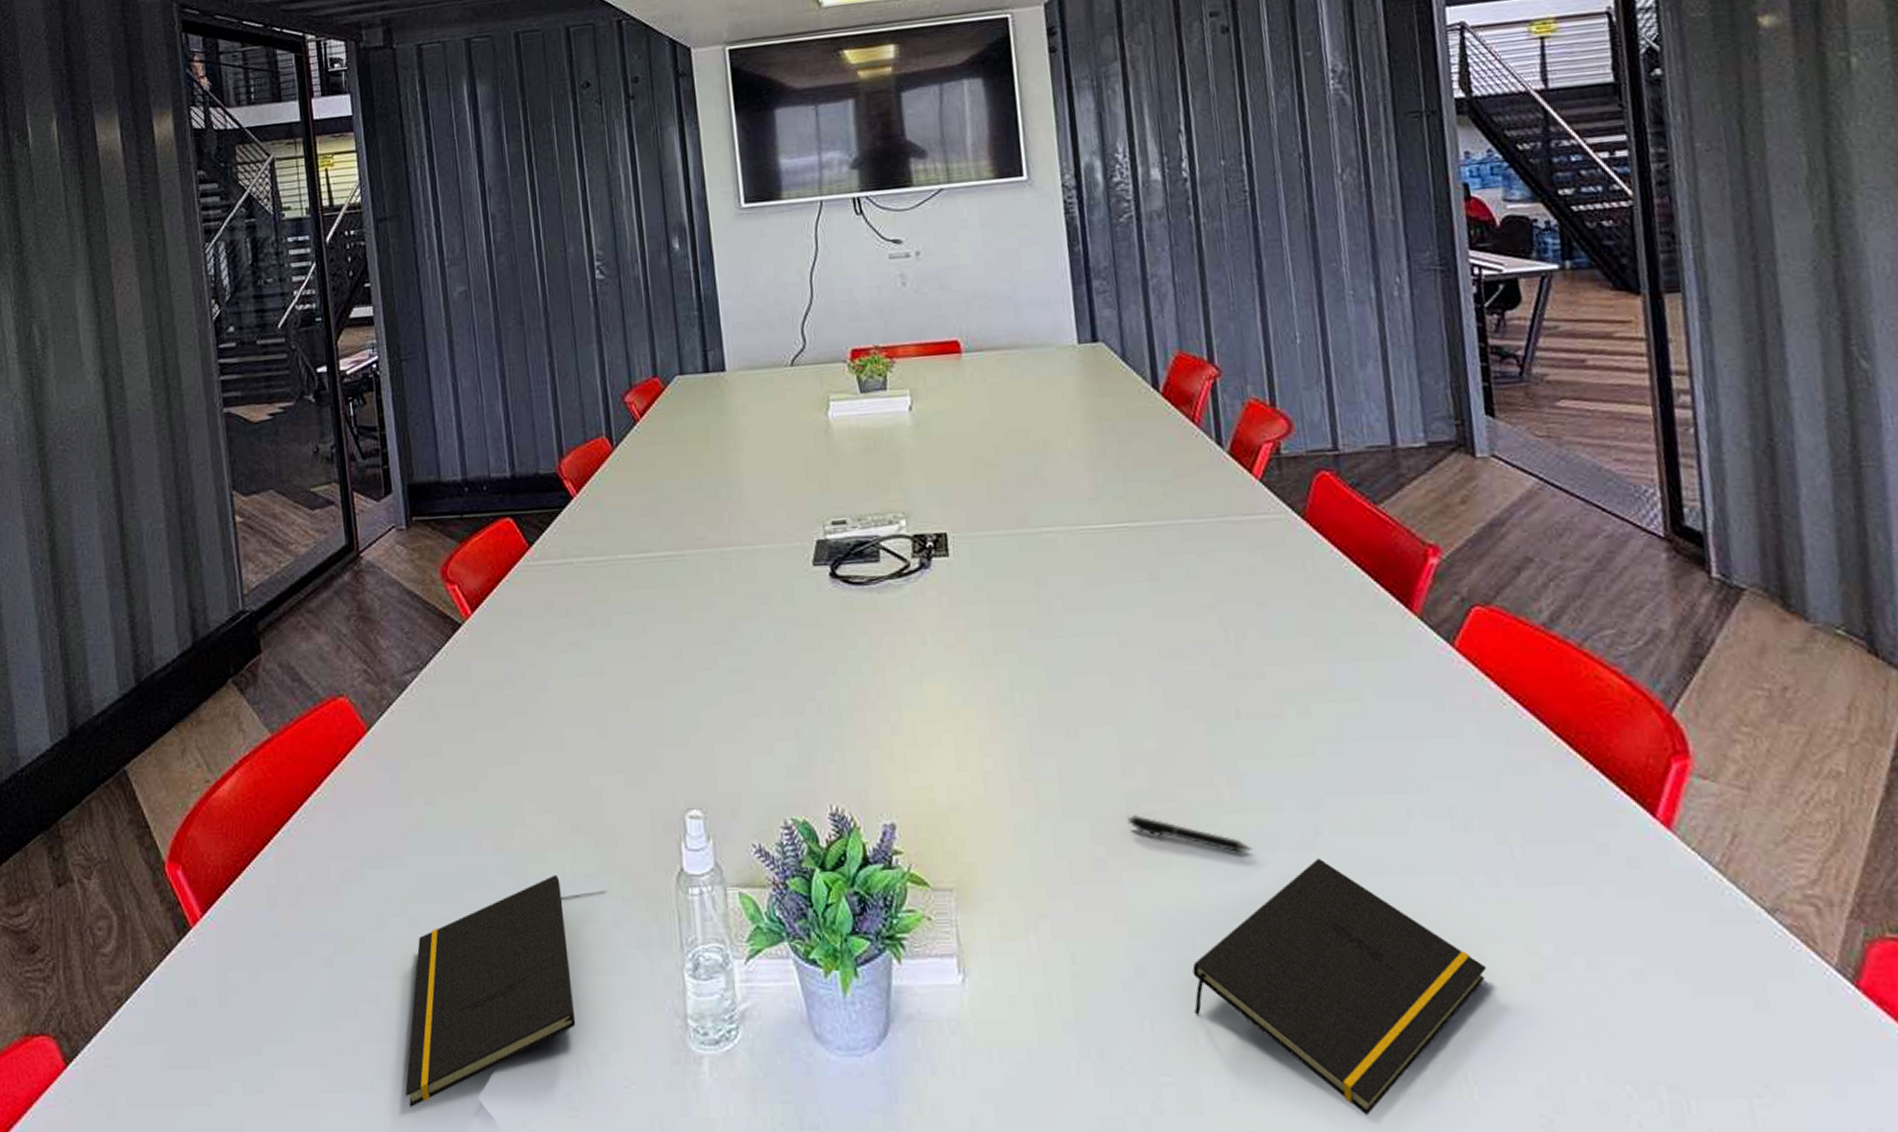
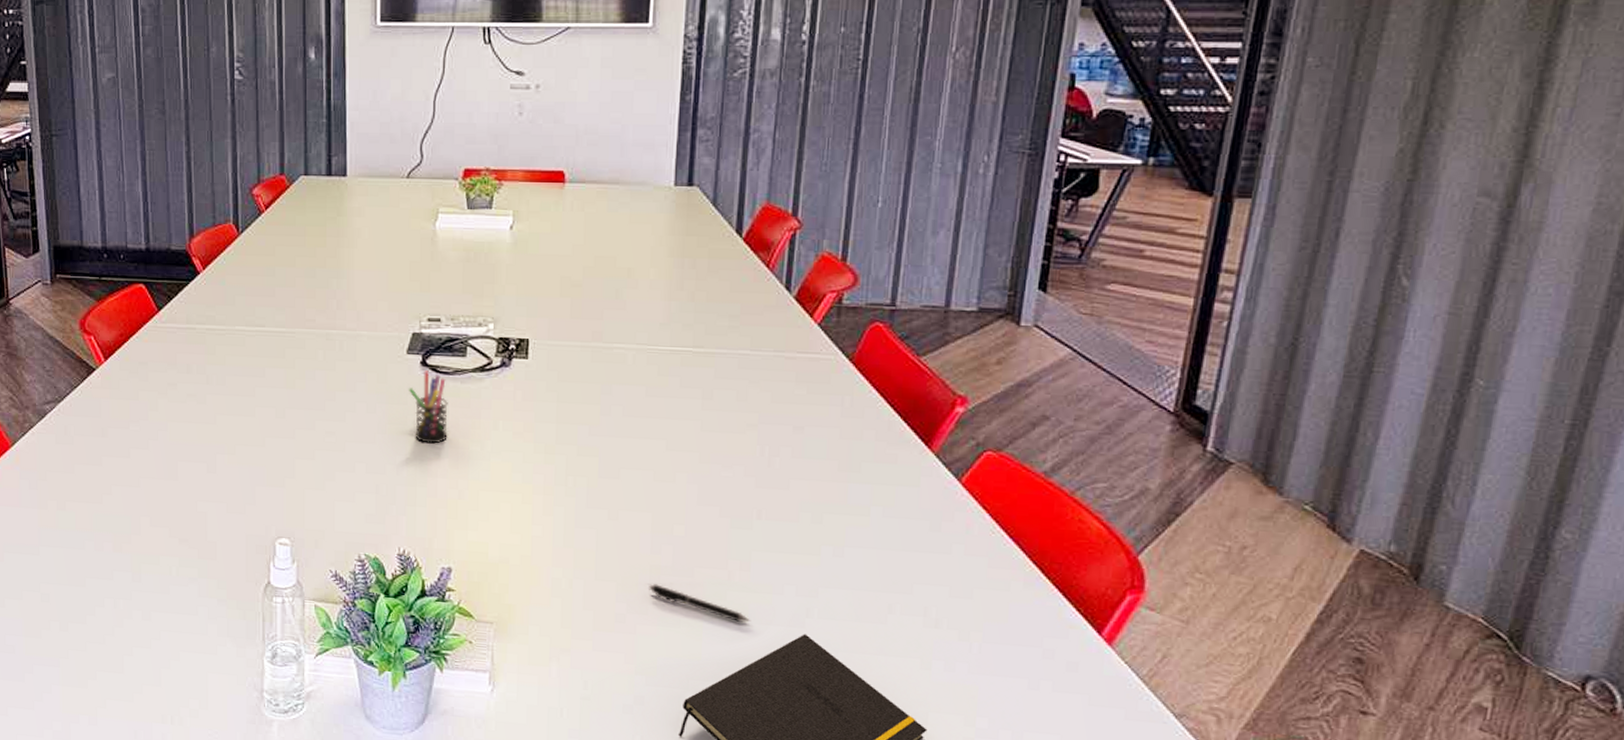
notepad: present [405,875,576,1107] -> none [33,575,173,730]
pen holder: none [819,583,871,671] -> present [408,370,448,444]

